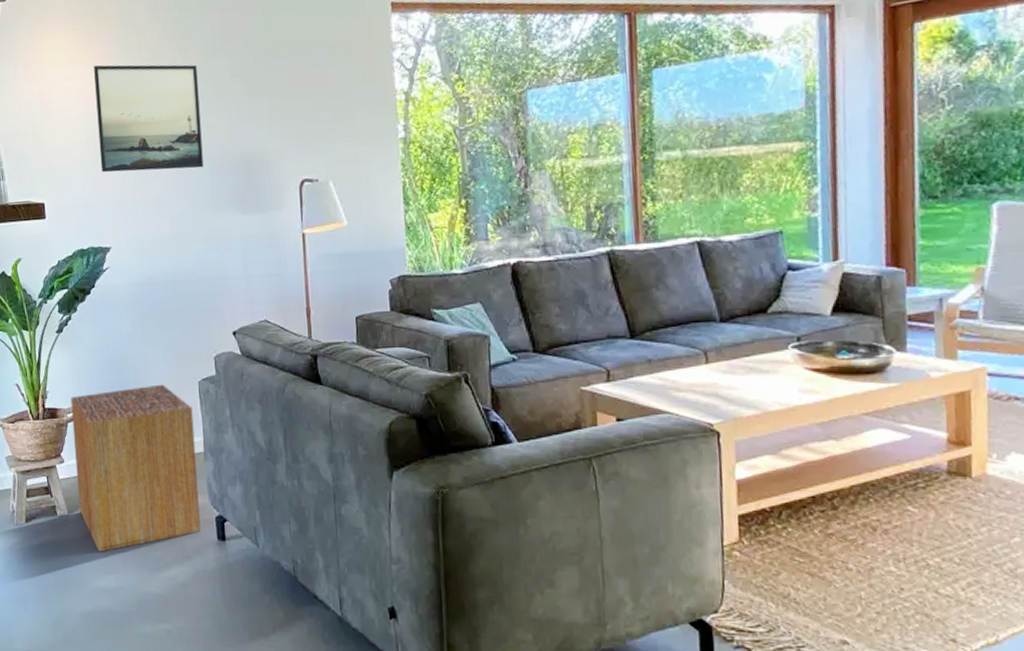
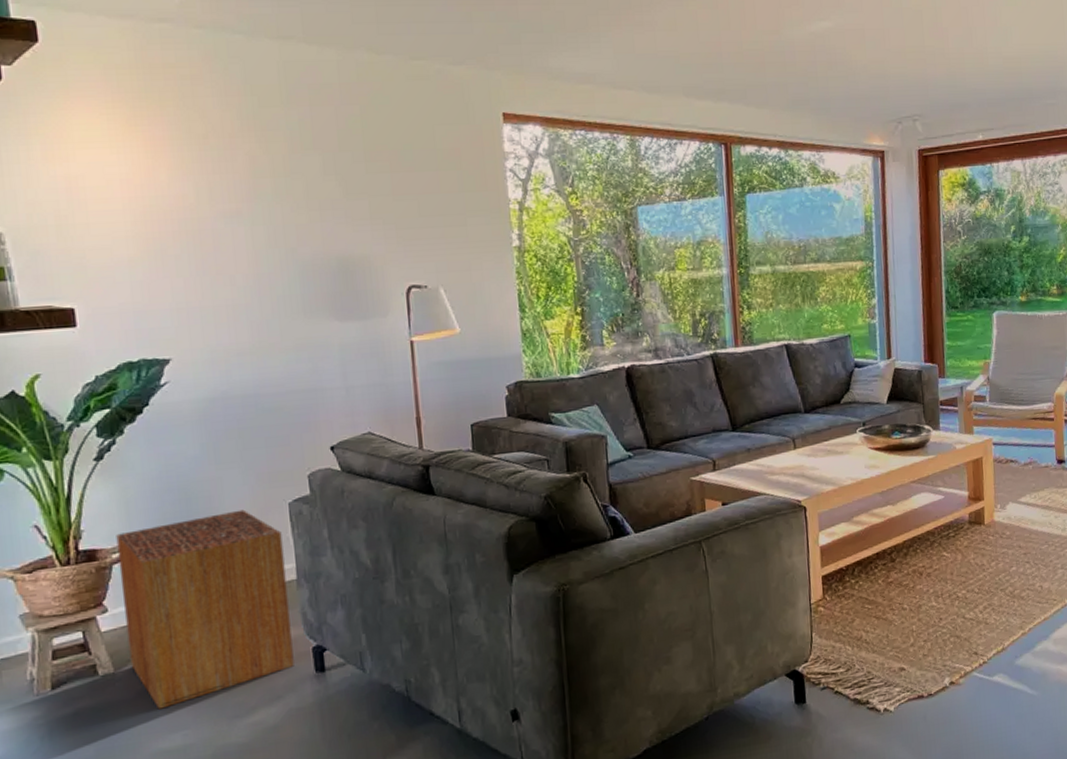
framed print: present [94,64,204,173] -> none [144,150,292,274]

